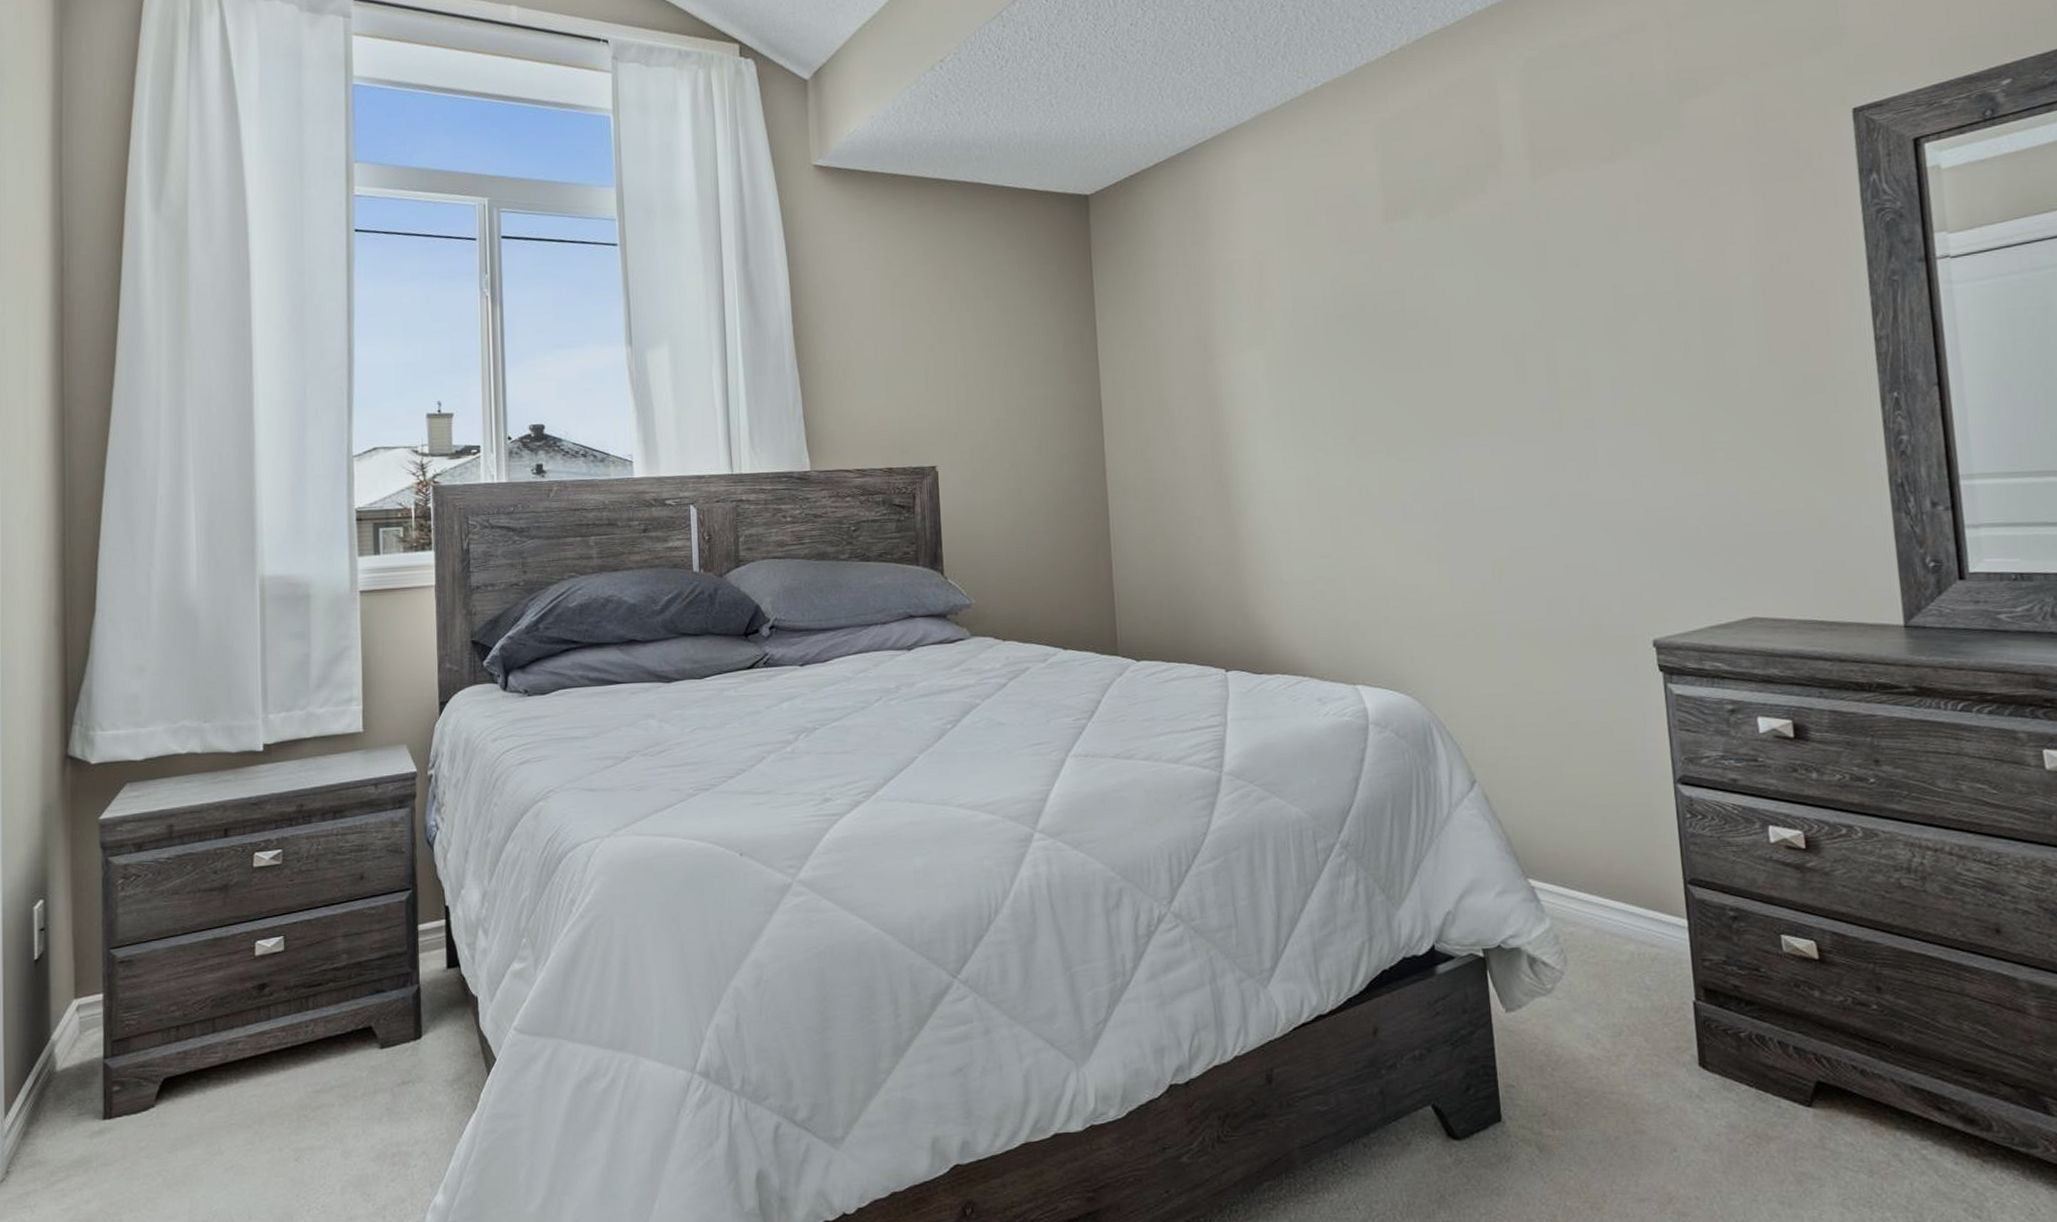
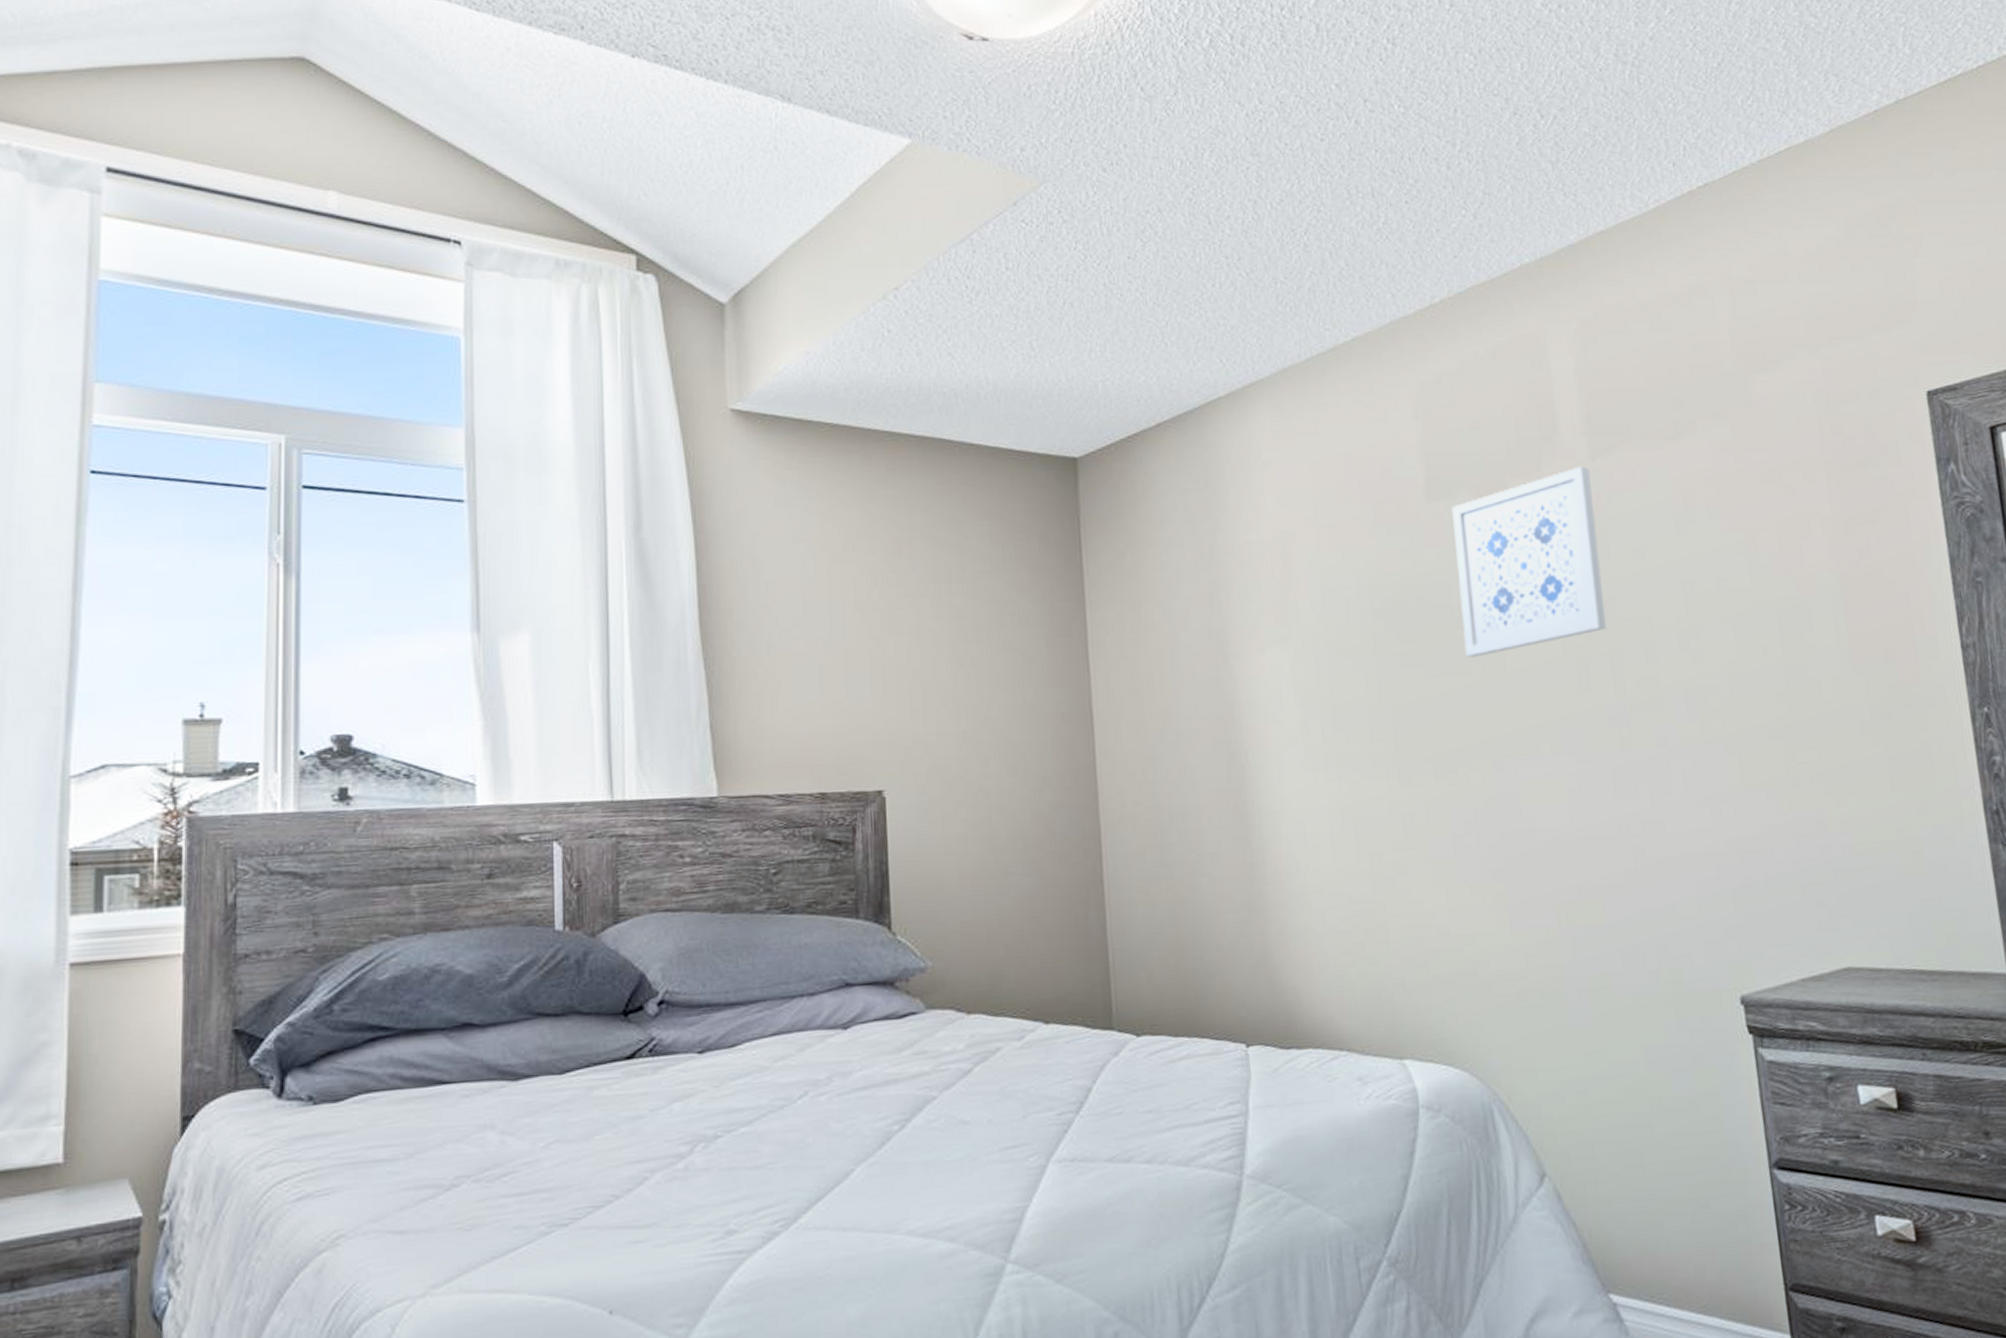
wall art: none [1406,187,1543,354] -> present [1452,466,1607,657]

